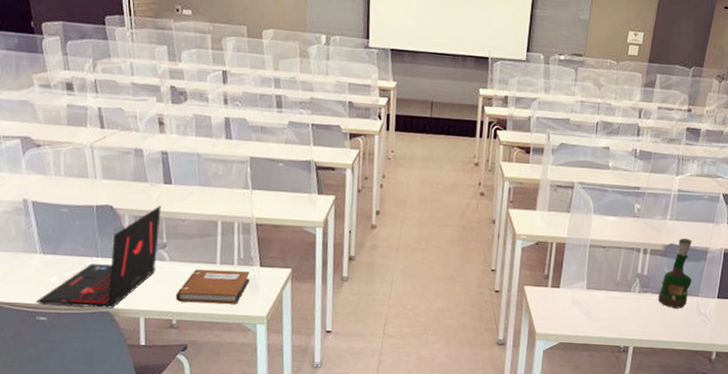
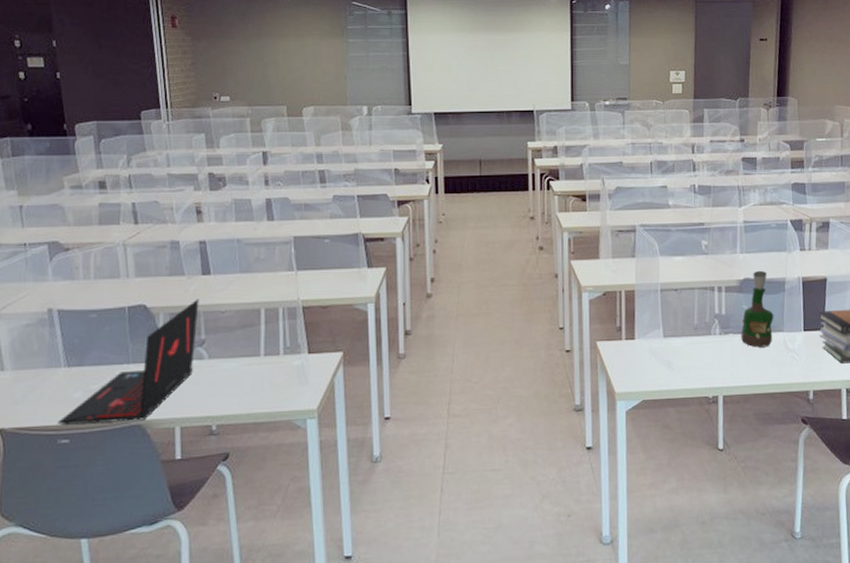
notebook: present [175,269,250,304] -> none [215,361,297,404]

